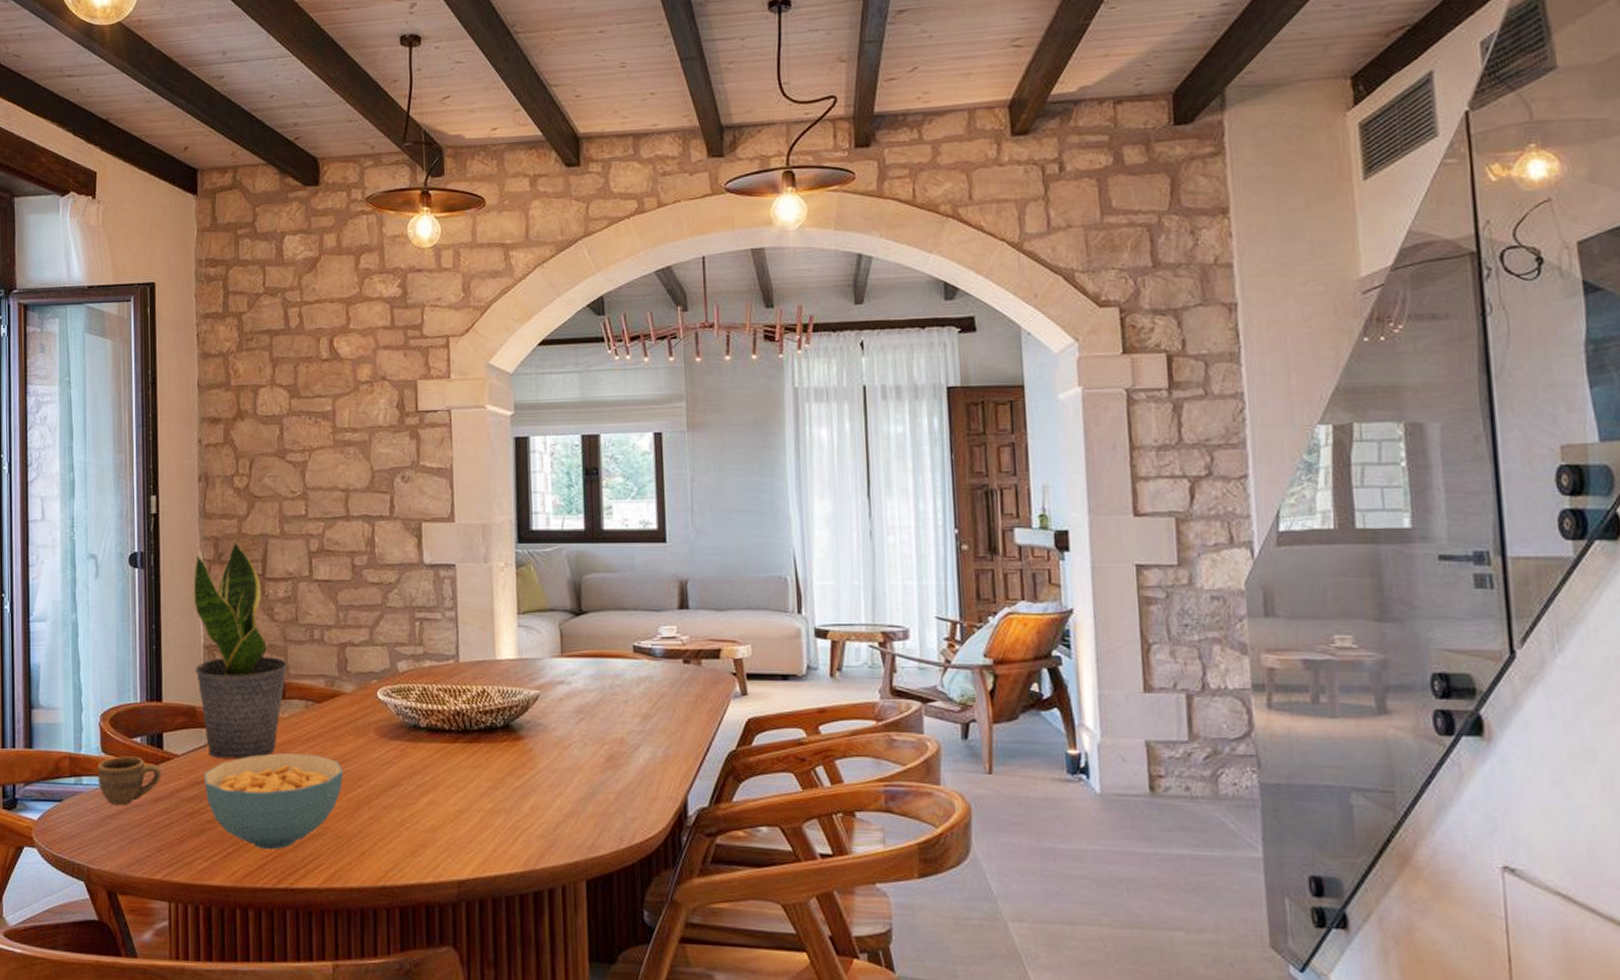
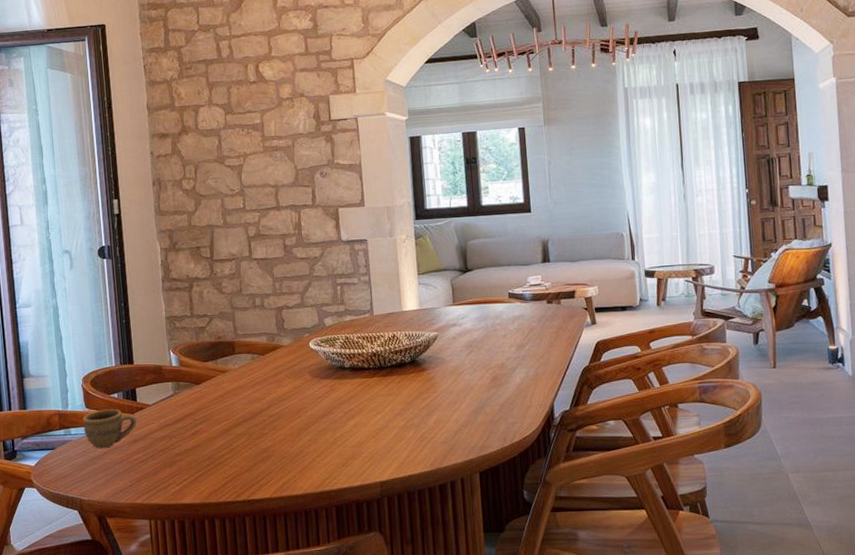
potted plant: present [193,541,288,759] -> none [153,232,236,405]
cereal bowl: present [204,753,344,850] -> none [172,395,286,472]

